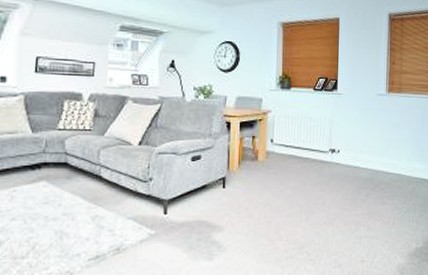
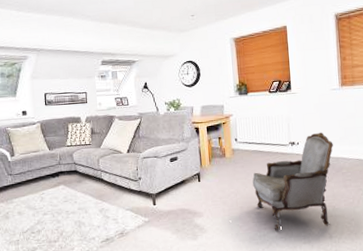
armchair: none [285,140,374,252] -> present [252,132,333,231]

